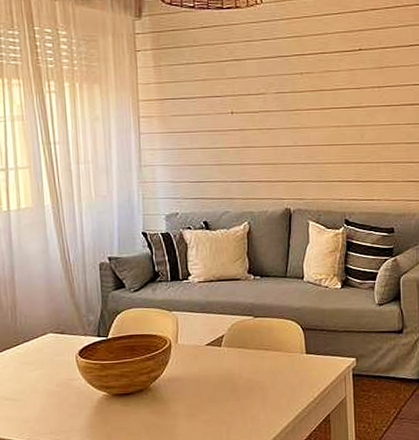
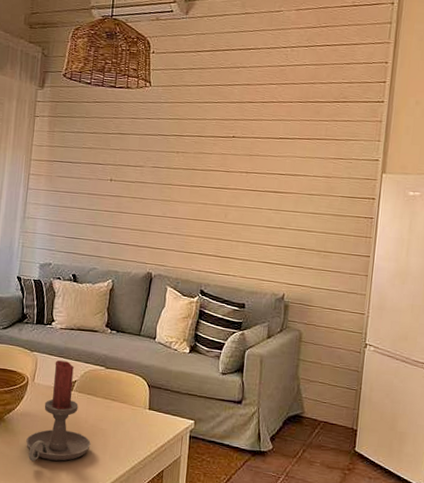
candle holder: none [178,316,249,428] -> present [26,360,91,462]

